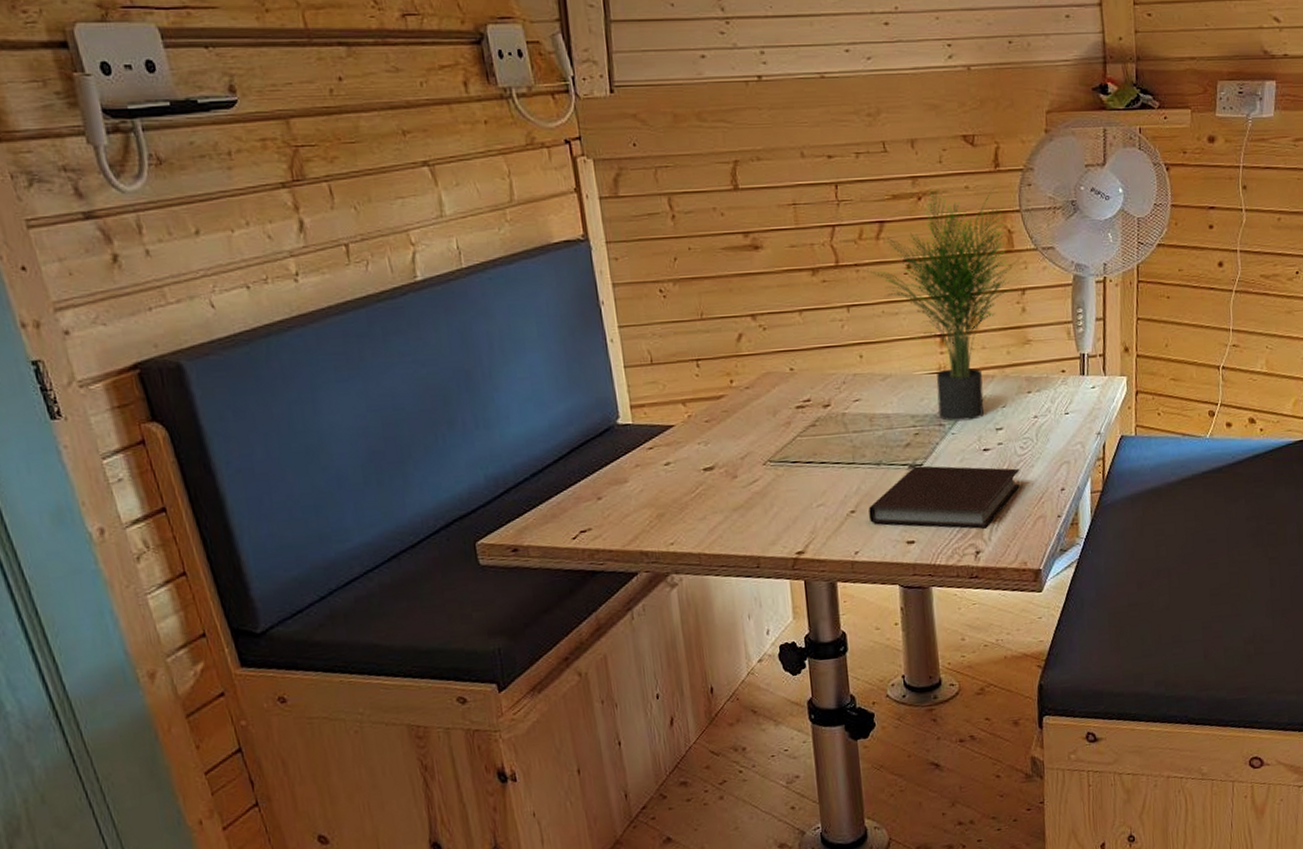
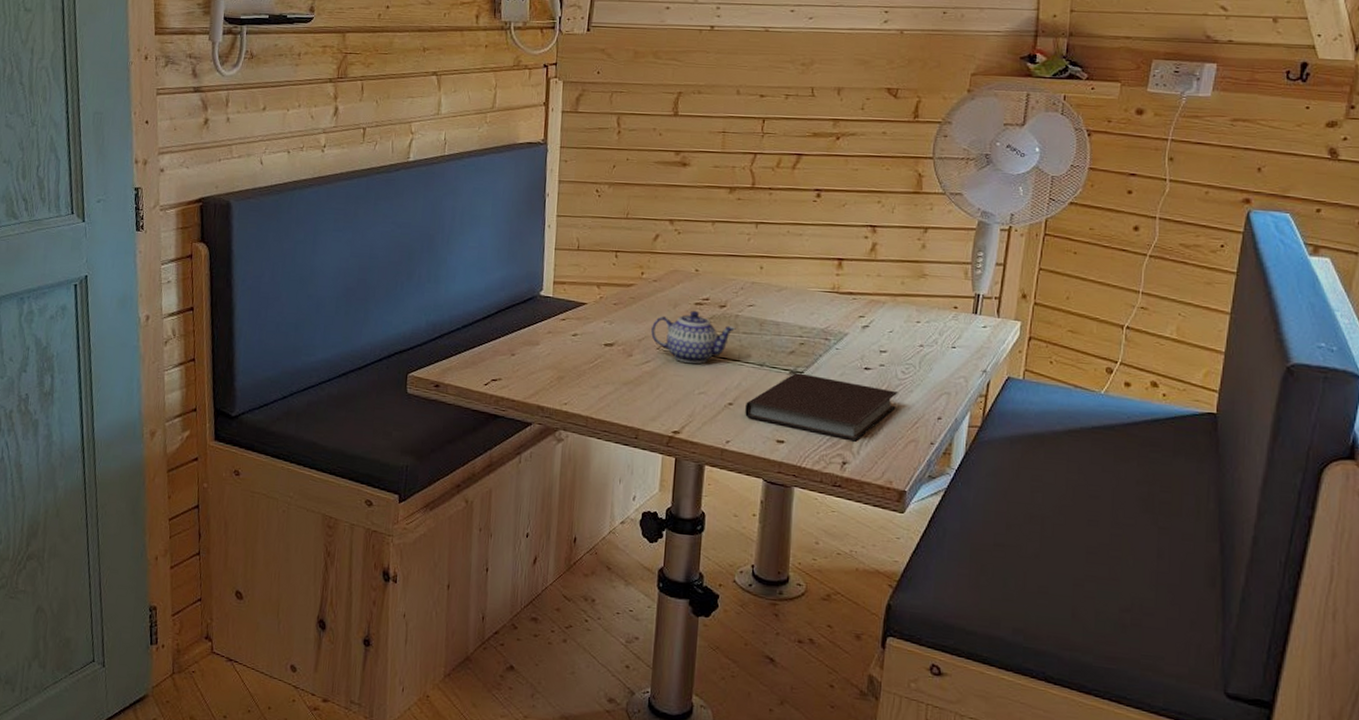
teapot: none [753,414,845,476] -> present [651,310,736,364]
potted plant: present [865,184,1019,422] -> none [777,131,926,340]

